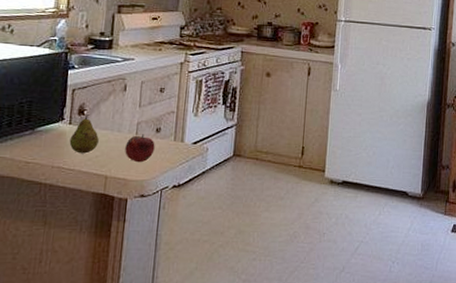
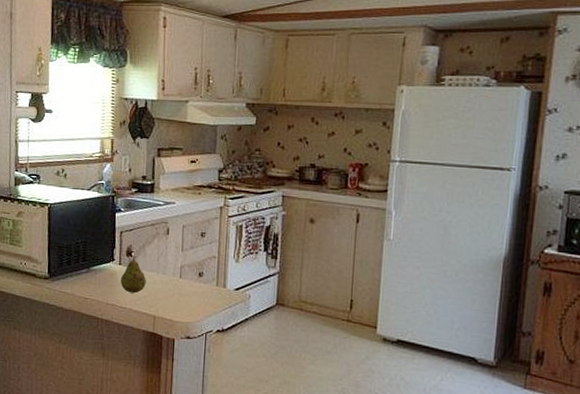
fruit: present [125,134,155,163] -> none [170,277,198,306]

